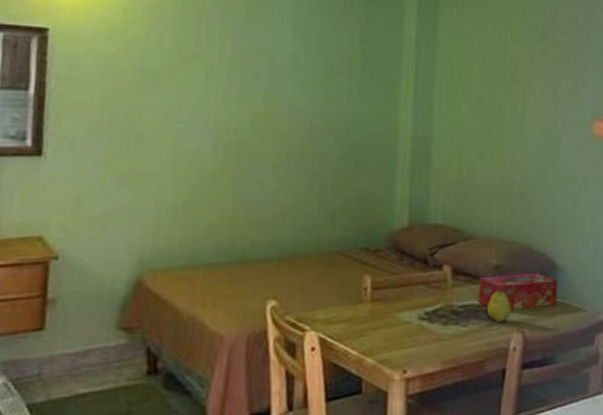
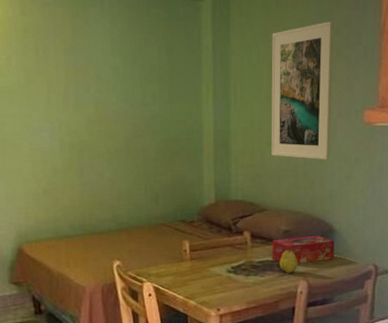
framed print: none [482,18,558,179] -> present [271,21,334,161]

